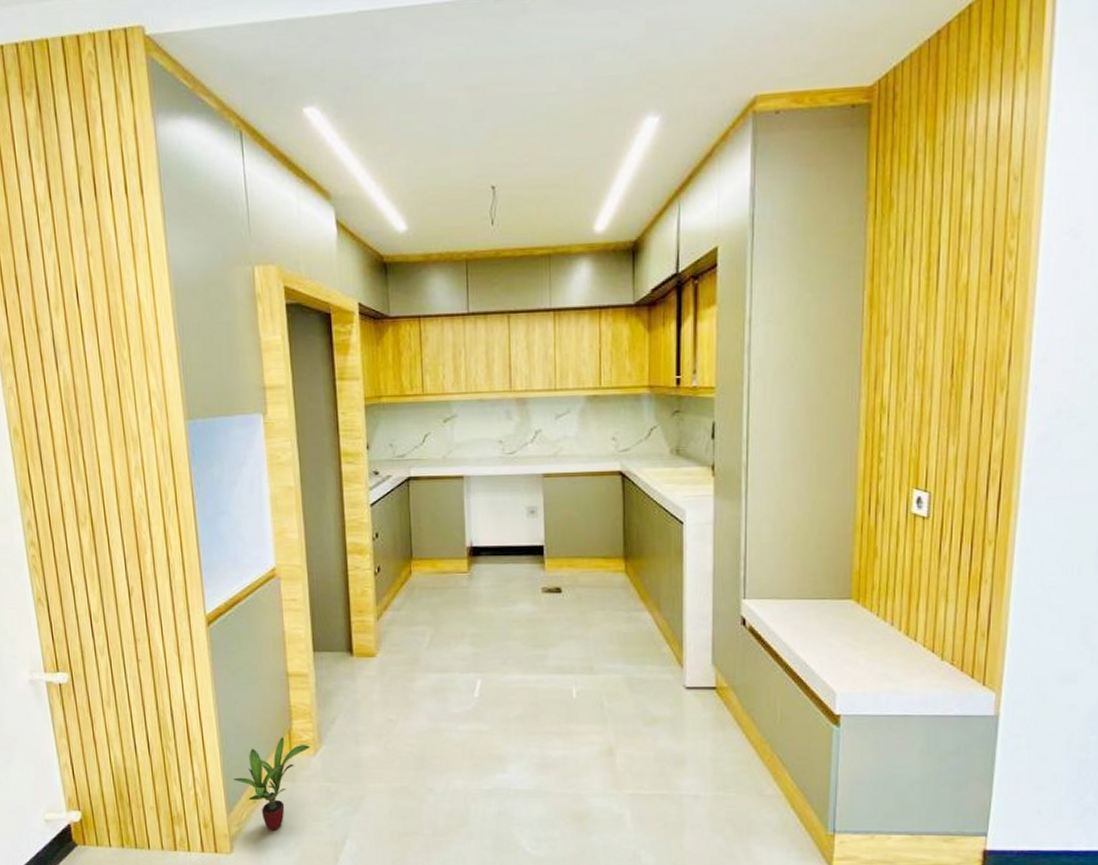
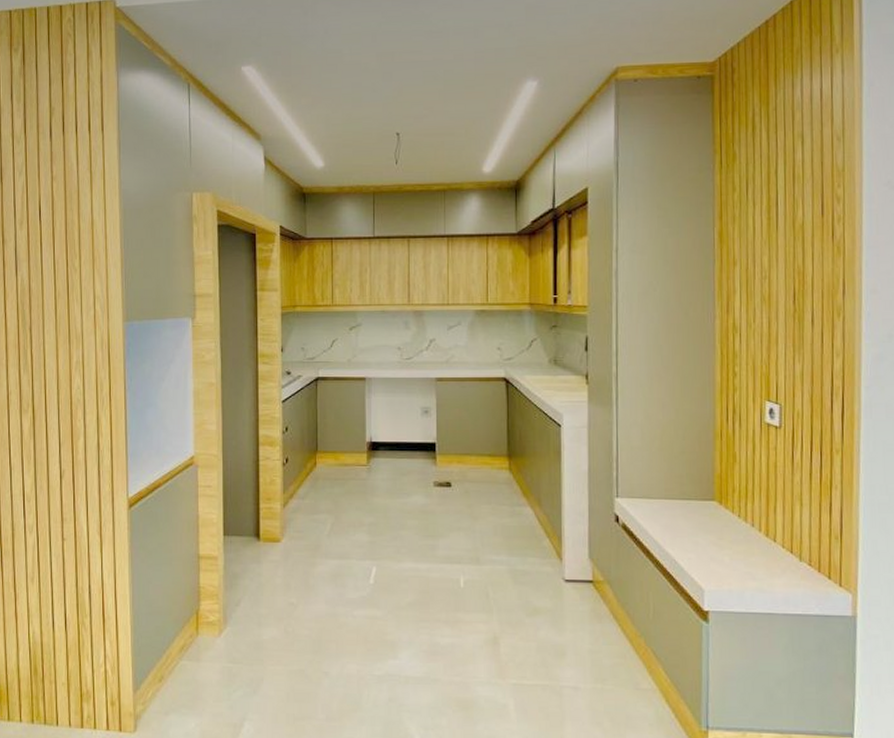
potted plant: present [233,737,311,830] -> none [142,617,216,710]

